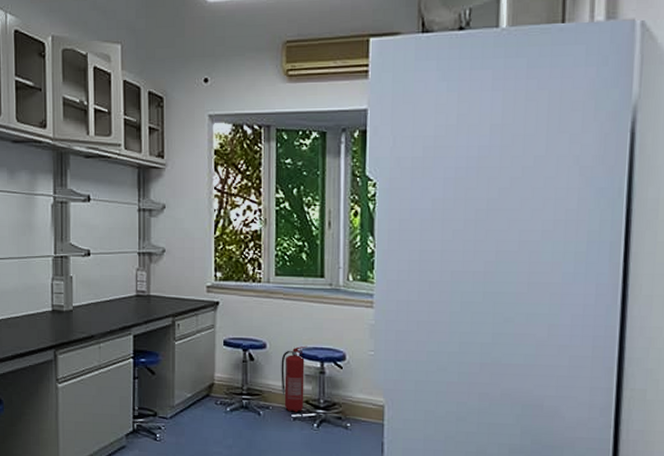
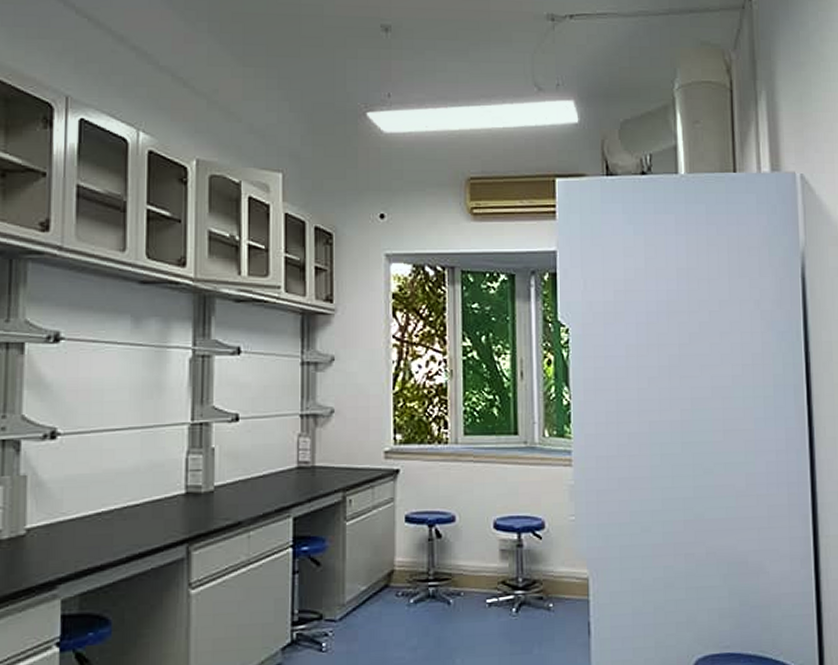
fire extinguisher: present [281,345,307,412] -> none [473,515,502,597]

